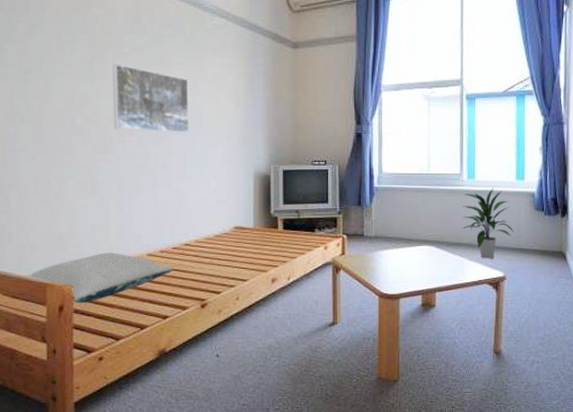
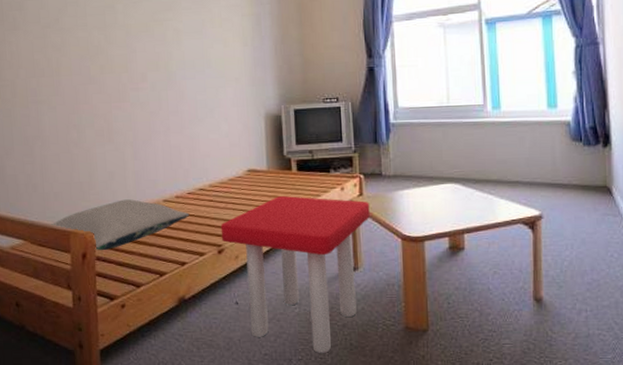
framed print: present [112,64,190,133] -> none [123,12,199,77]
stool: none [205,253,351,403] -> present [220,196,370,353]
indoor plant: present [462,188,514,259] -> none [487,118,549,196]

